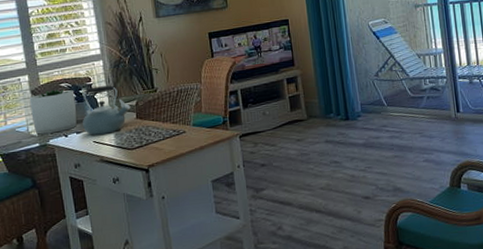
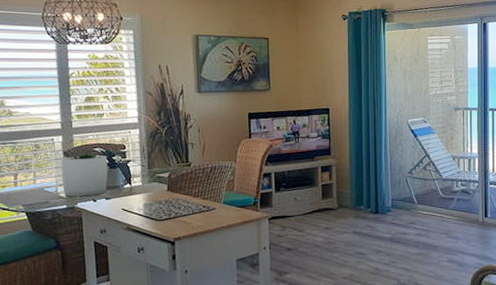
kettle: present [83,85,131,135] -> none [113,155,163,203]

